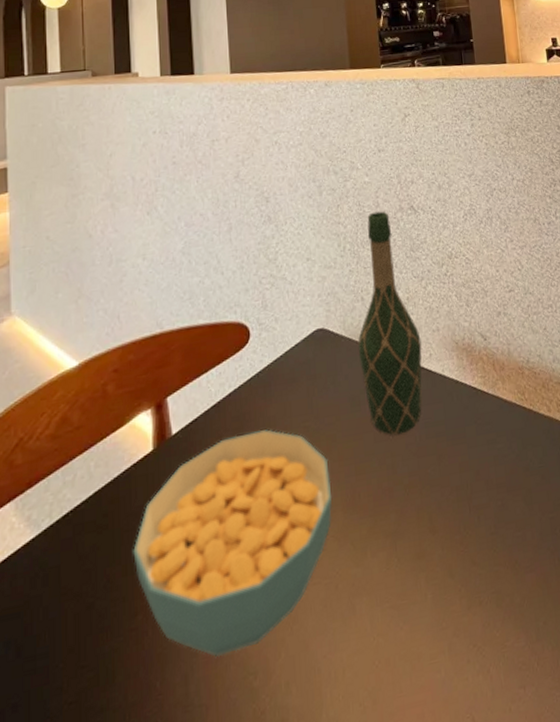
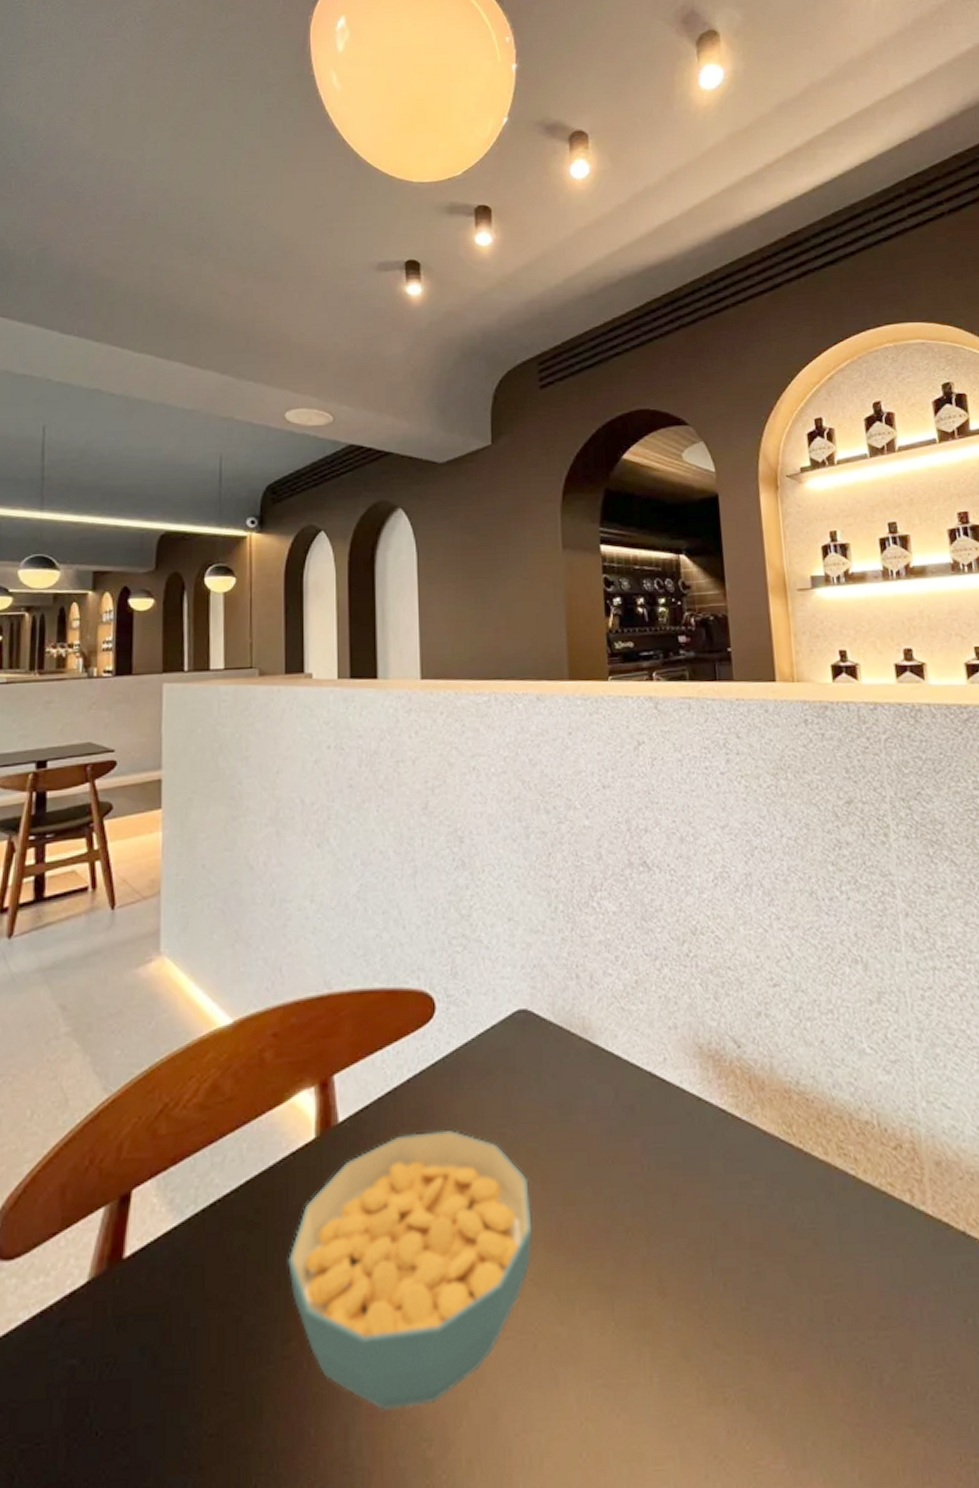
wine bottle: present [357,211,422,436] -> none [570,865,654,1160]

